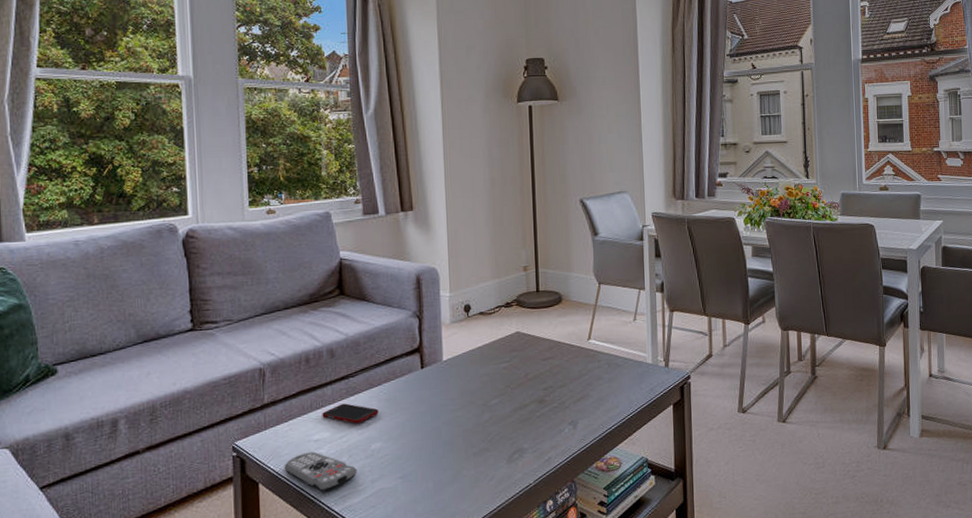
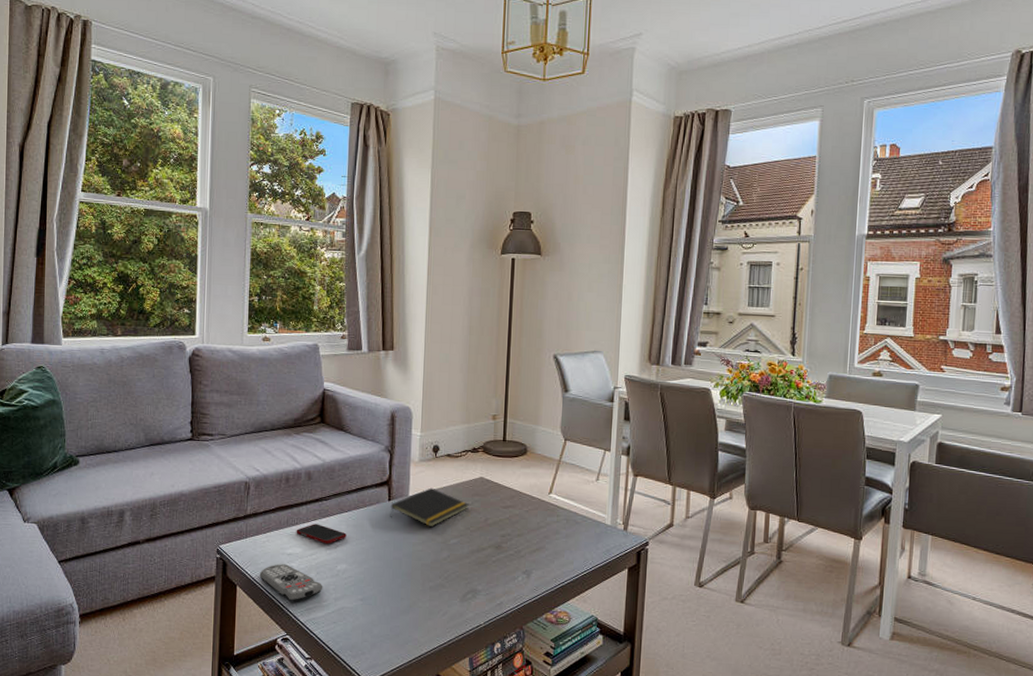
notepad: none [424,349,507,391] -> present [390,487,469,528]

